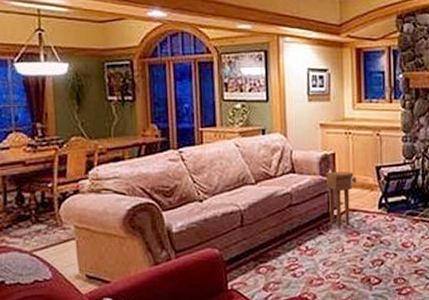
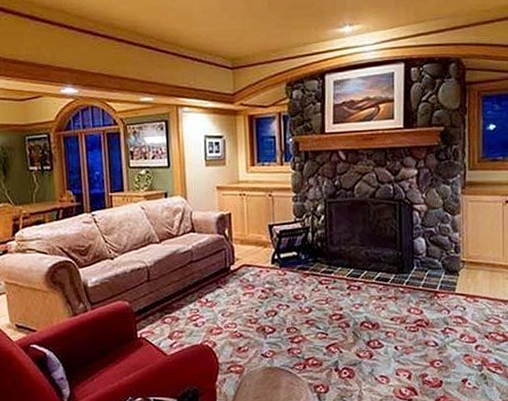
side table: present [326,172,357,228] -> none [223,230,251,282]

